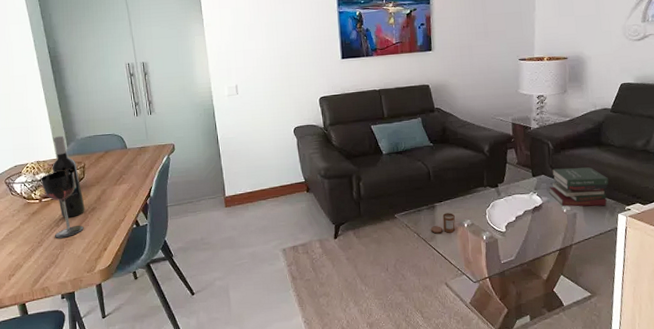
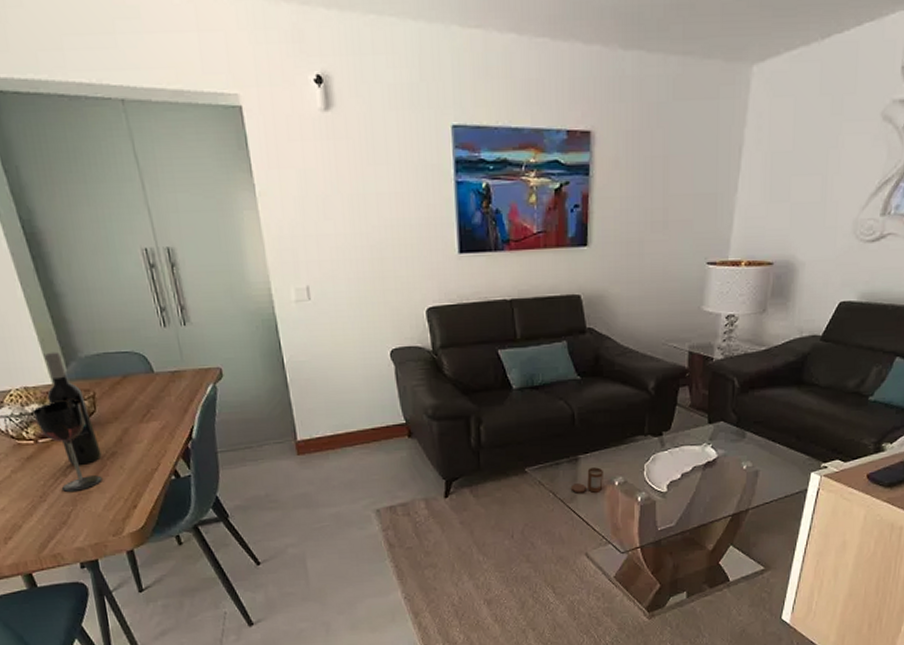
books: present [548,167,609,207] -> none [727,412,806,463]

